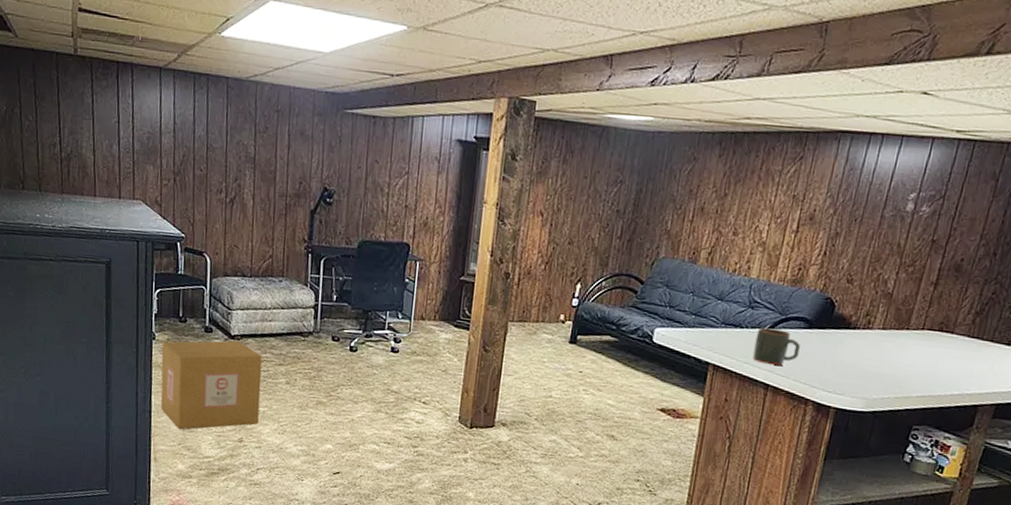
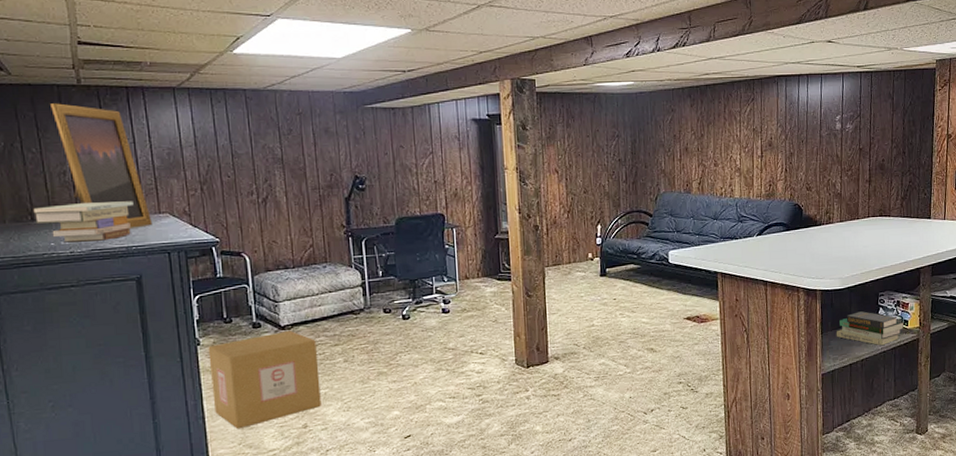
books: none [25,176,112,220] -> present [33,201,133,243]
picture frame: none [49,71,127,212] -> present [51,103,153,230]
mug: present [752,327,800,366] -> none [749,235,784,266]
books: none [842,443,937,491] -> present [836,311,904,346]

